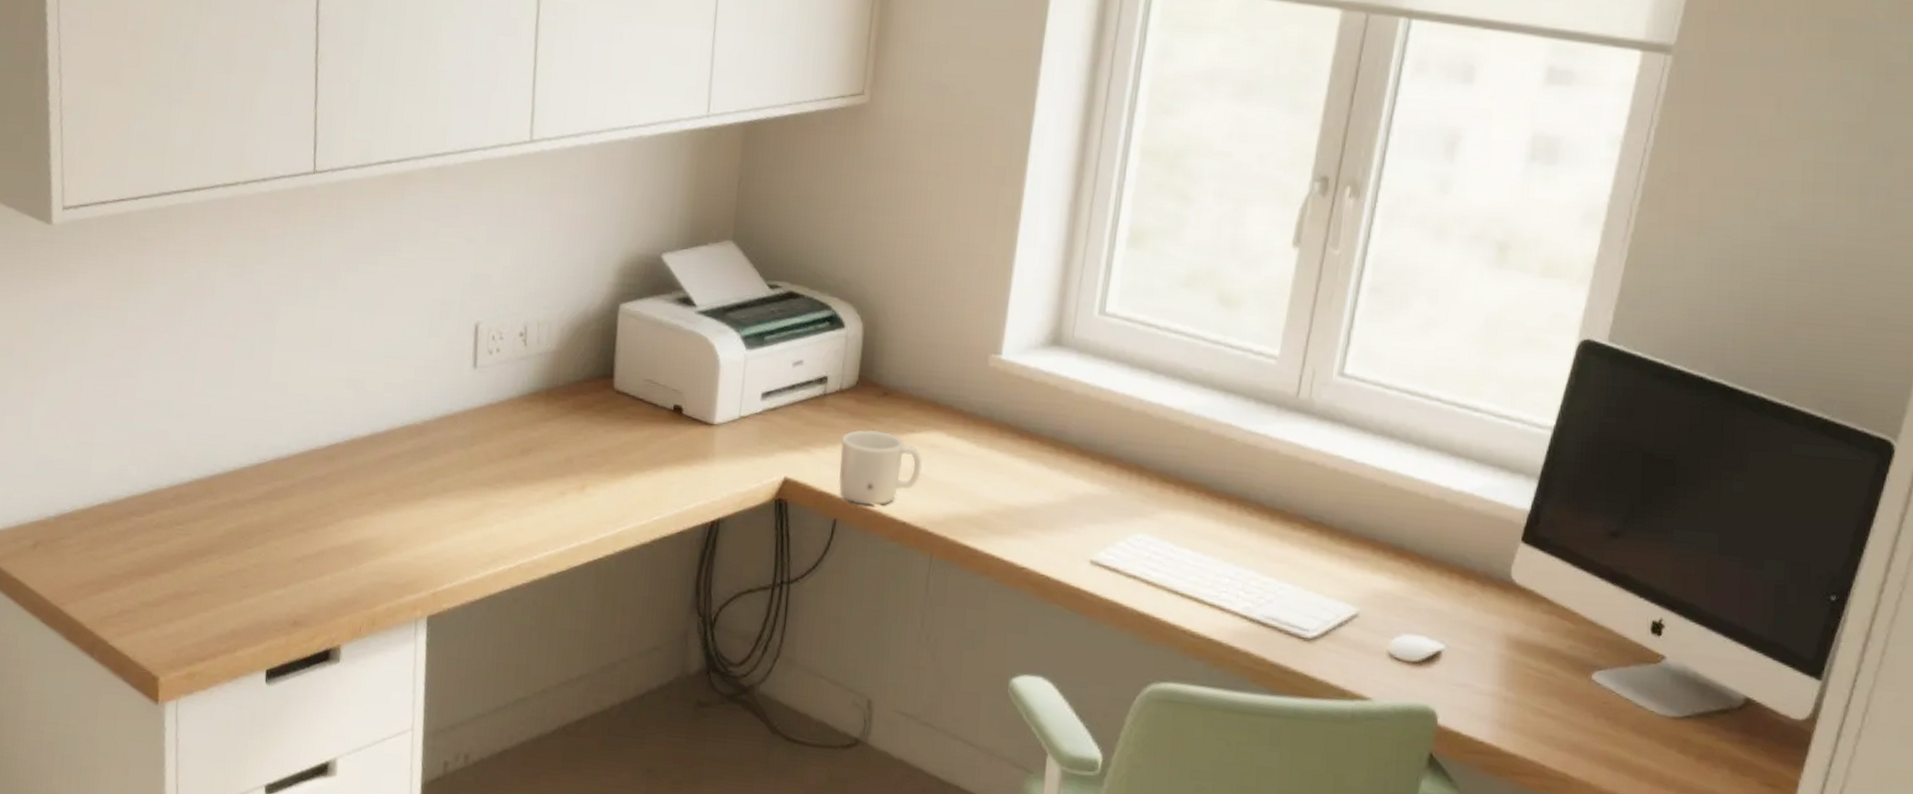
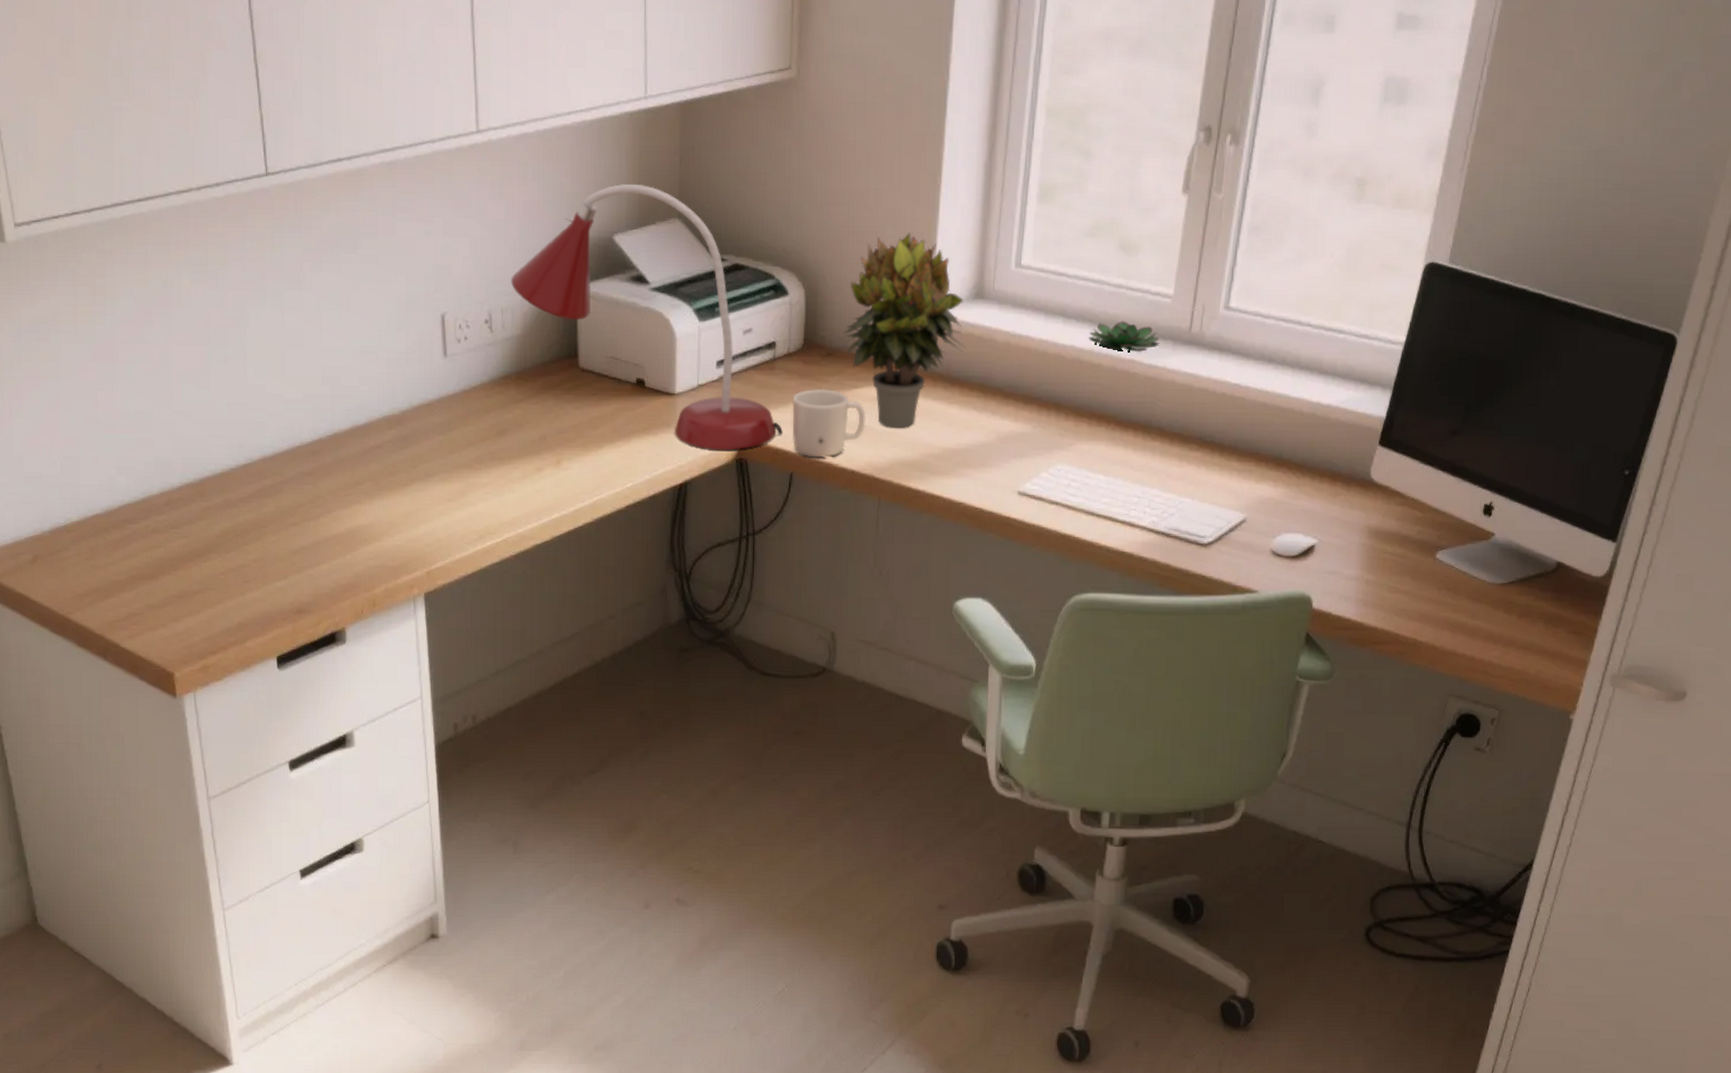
desk lamp: none [550,202,829,490] -> present [511,183,783,450]
potted plant: none [901,270,1039,480] -> present [842,232,967,428]
succulent plant: none [1179,380,1261,416] -> present [1089,321,1159,352]

